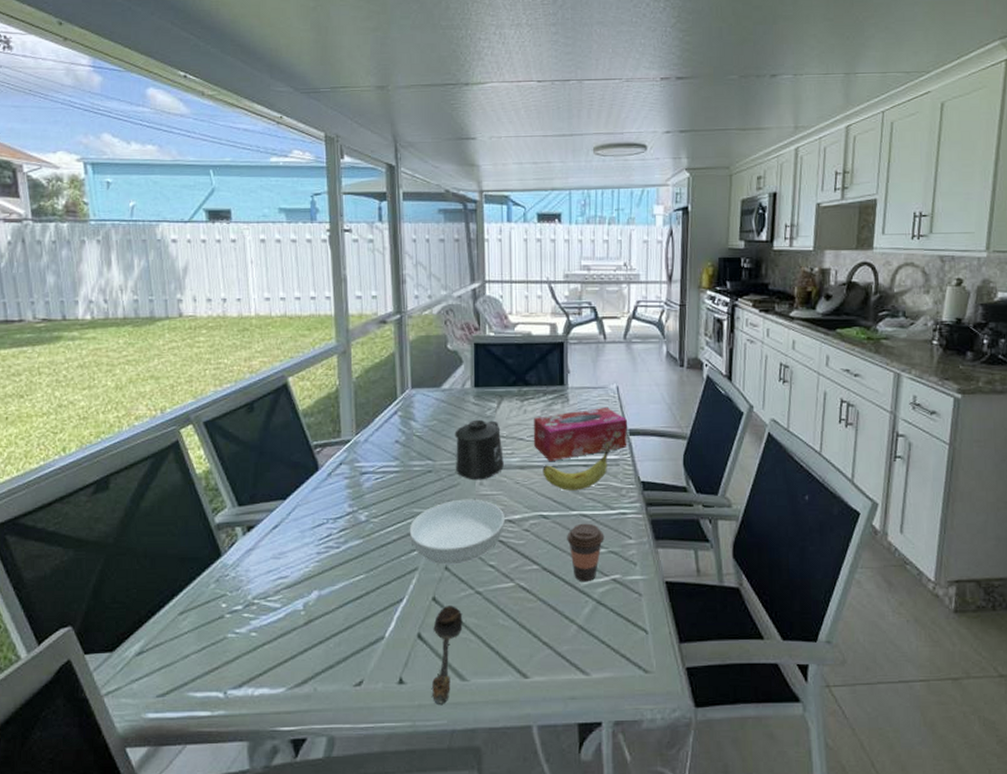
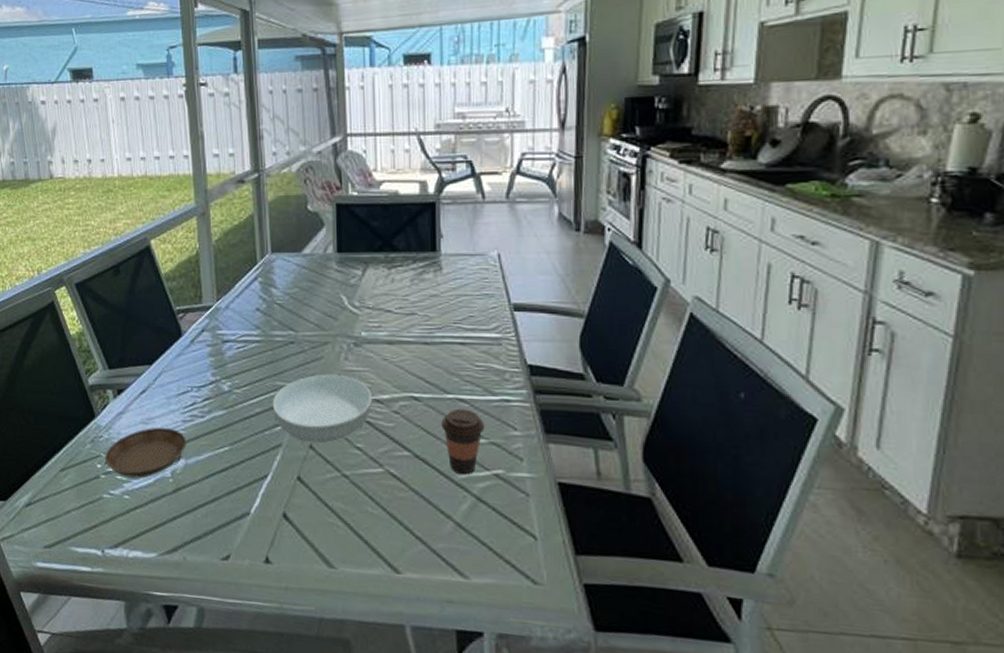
saucer: none [230,561,320,615] -> present [104,427,186,479]
spoon: present [432,606,463,704] -> none [299,487,330,590]
mug: present [454,419,504,480] -> none [317,288,370,355]
tissue box: present [533,407,627,461] -> none [402,277,511,337]
fruit: present [542,443,611,491] -> none [413,319,491,371]

